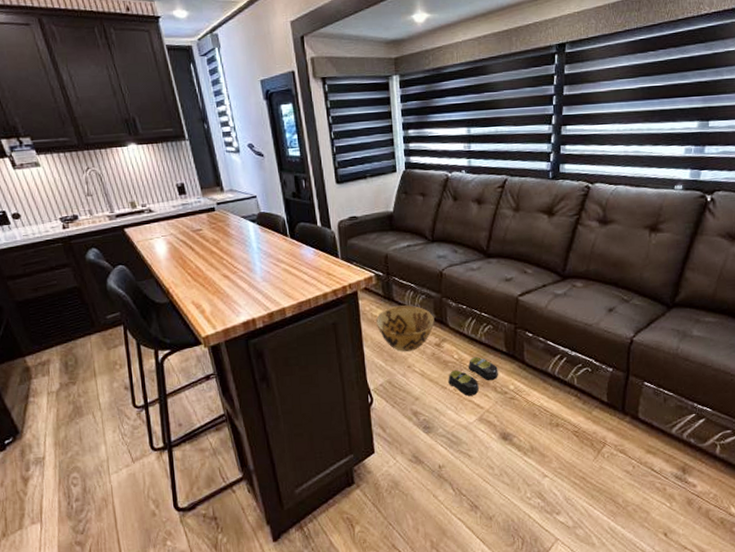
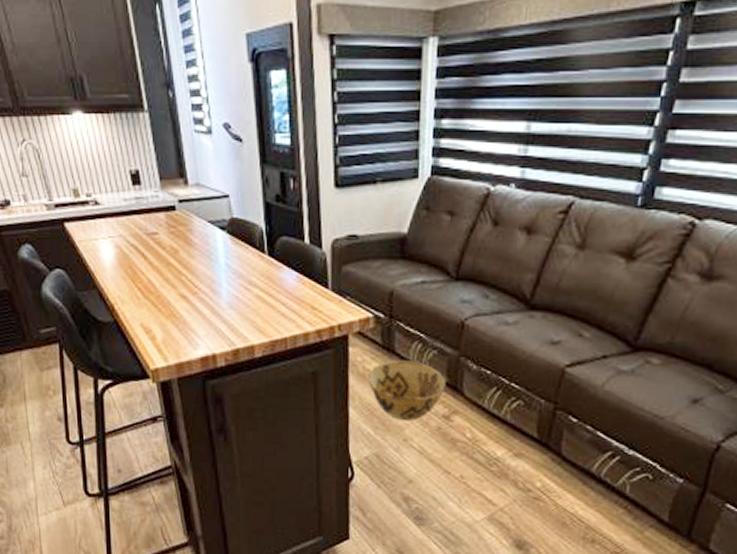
slippers: present [448,357,498,396] -> none [454,439,523,488]

